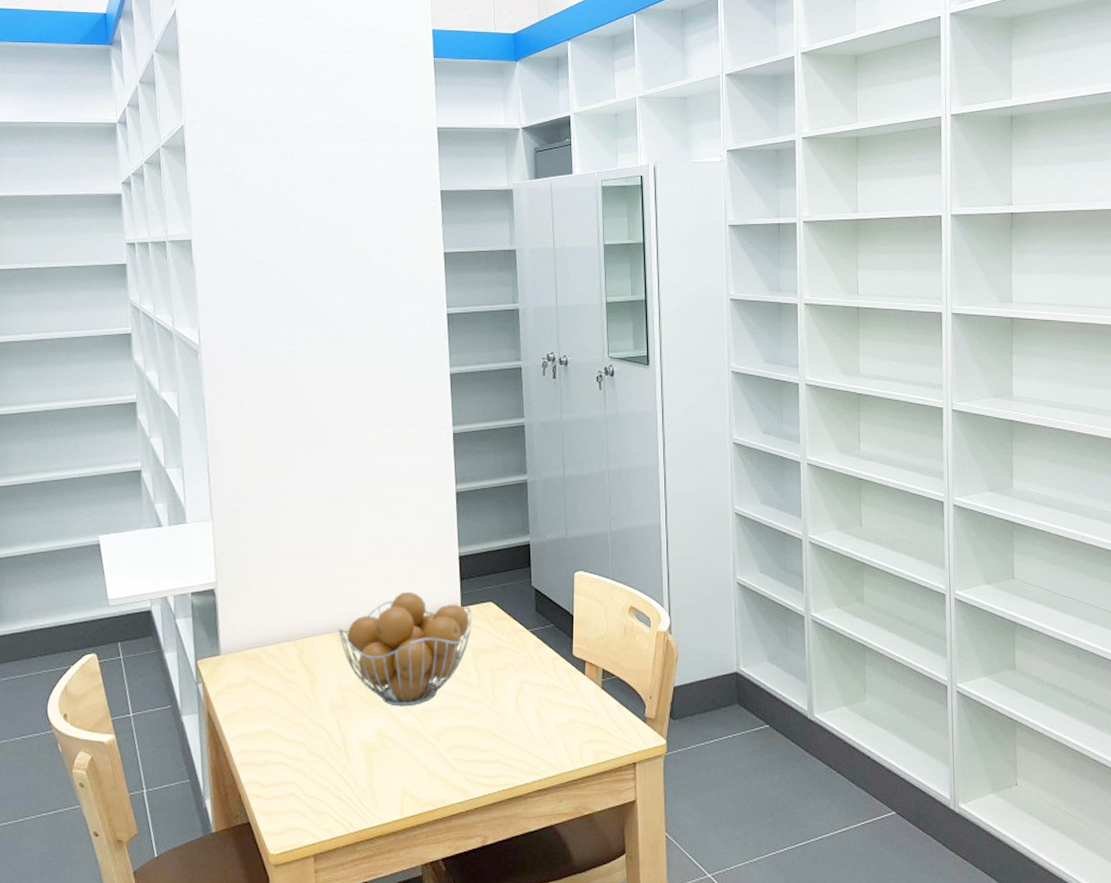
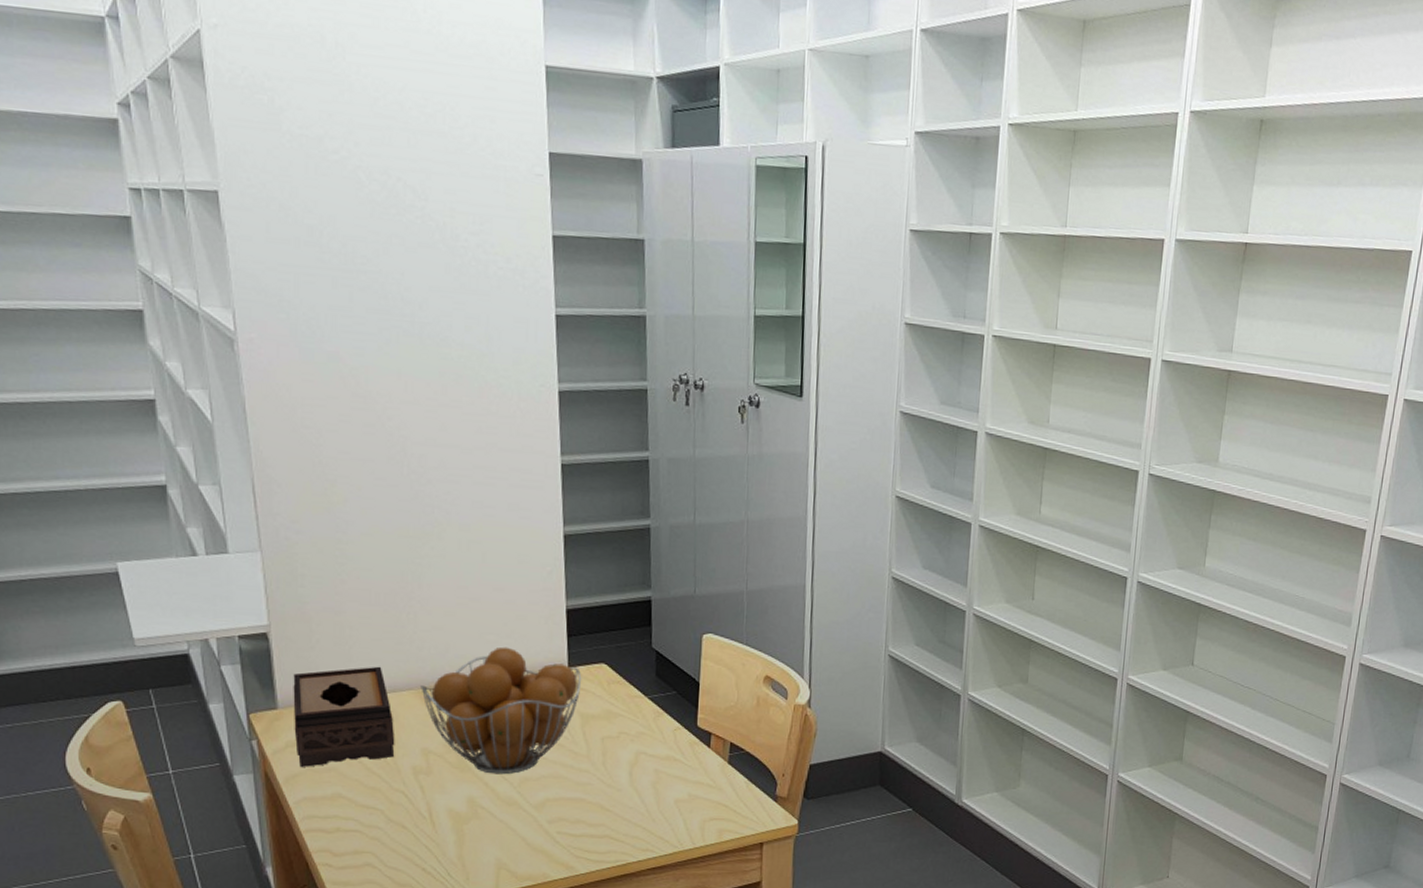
tissue box: none [233,613,316,706] -> present [293,666,395,767]

